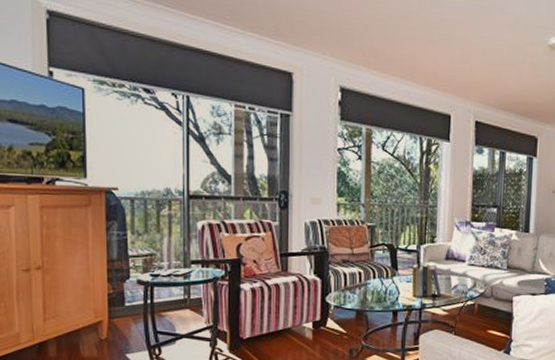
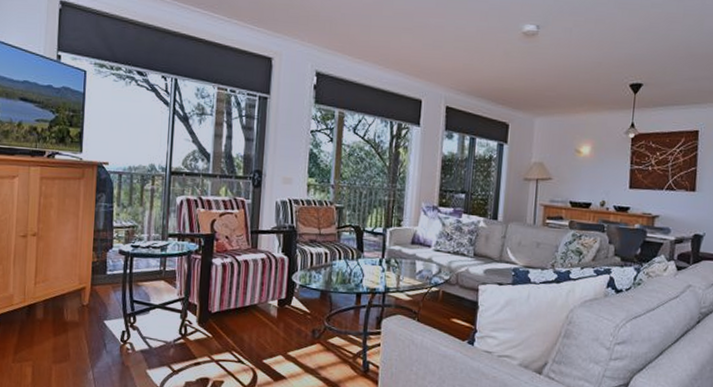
books: present [411,264,441,297] -> none [376,247,405,282]

